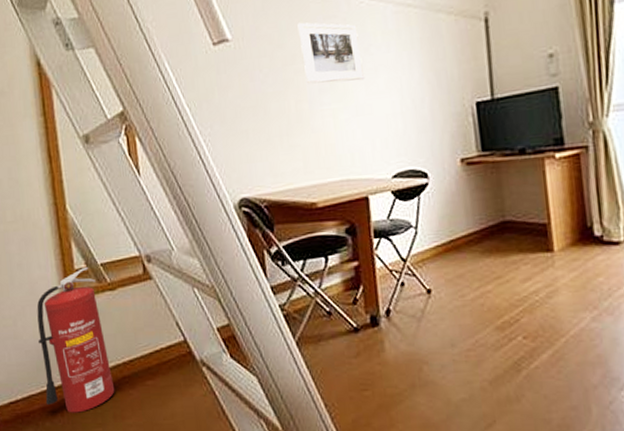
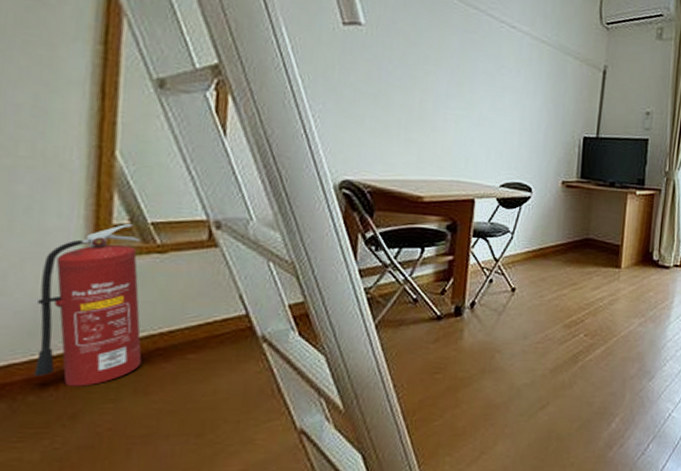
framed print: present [297,22,365,84] -> none [435,28,494,96]

